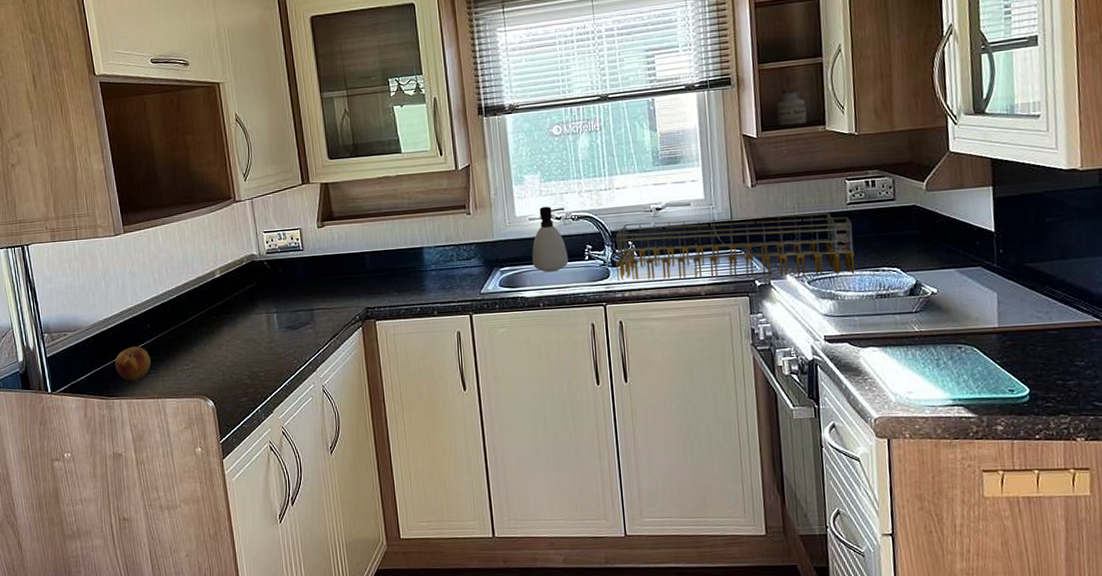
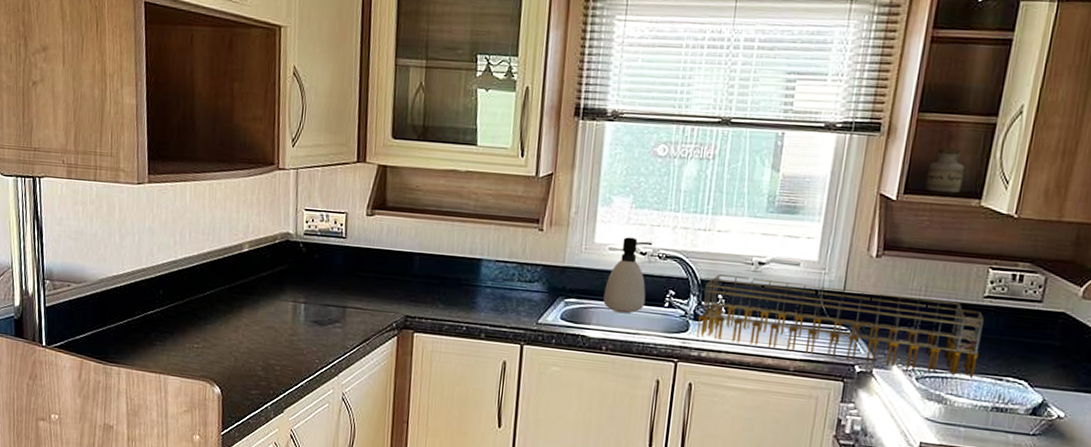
fruit: present [115,346,151,381] -> none [118,311,159,350]

